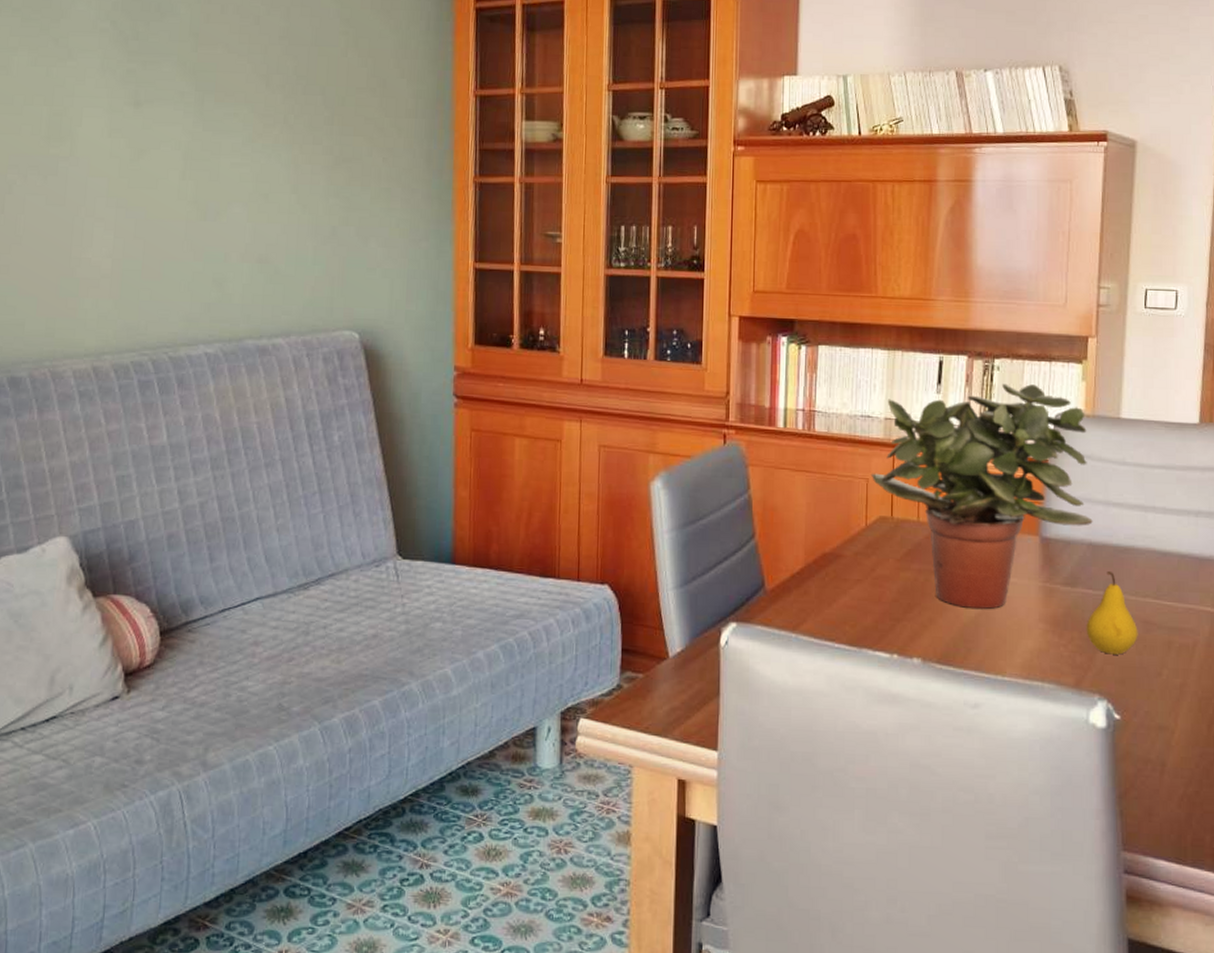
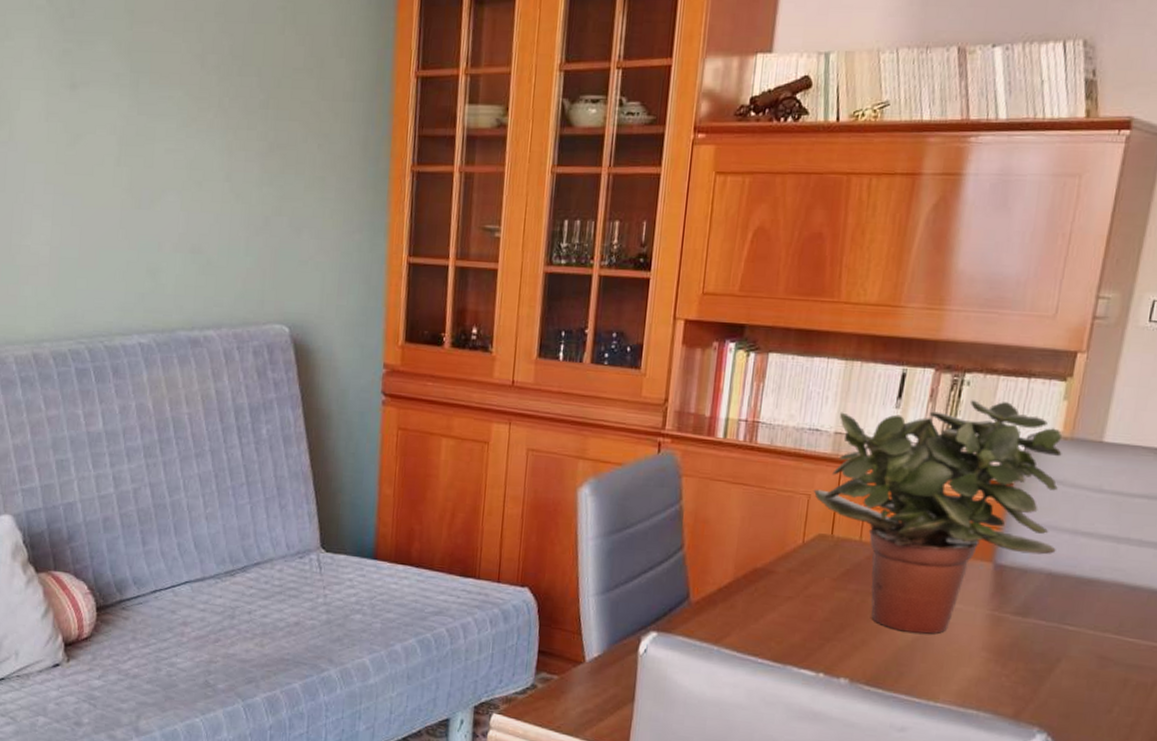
fruit: present [1086,570,1138,655] -> none [1032,602,1092,689]

